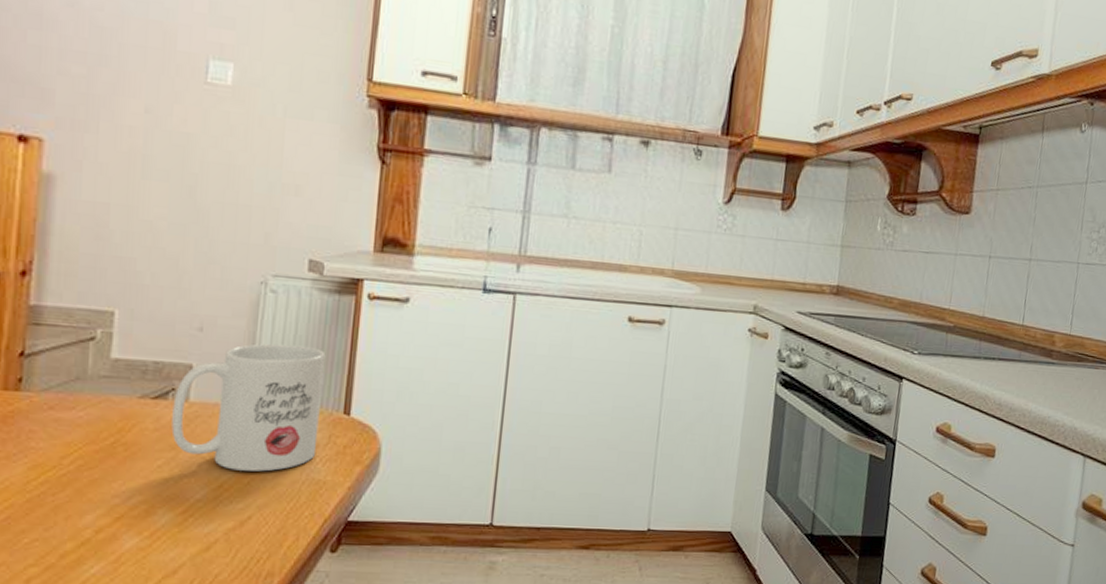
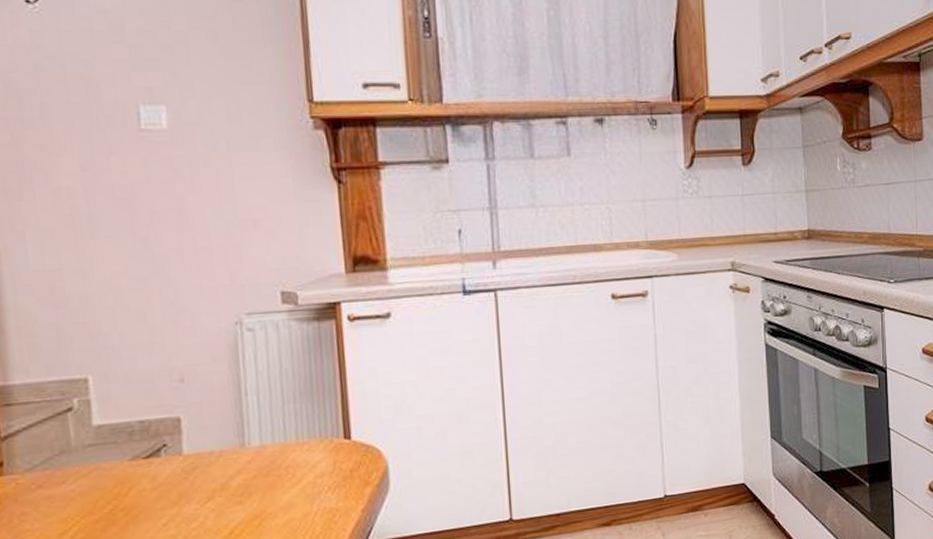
mug: present [171,343,326,472] -> none [166,378,323,515]

